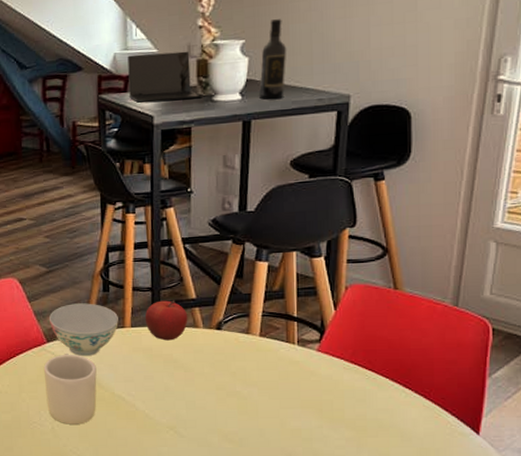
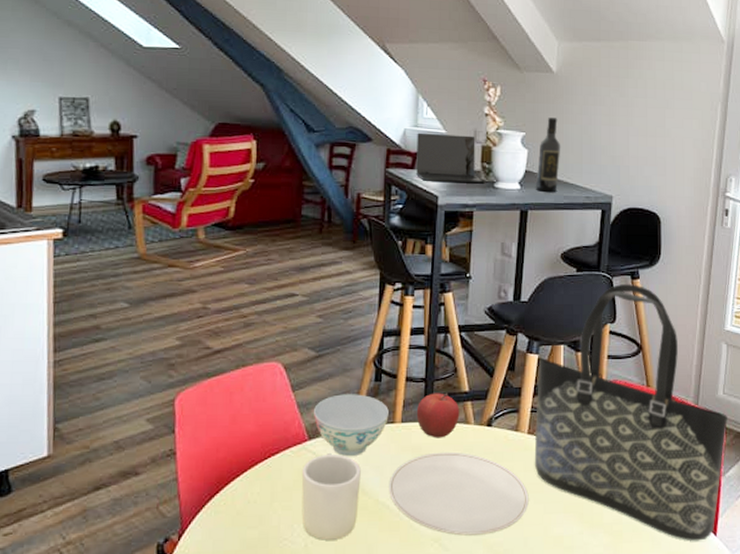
plate: none [123,352,263,425] -> present [388,451,529,536]
tote bag: none [266,186,495,439] -> present [534,284,727,541]

